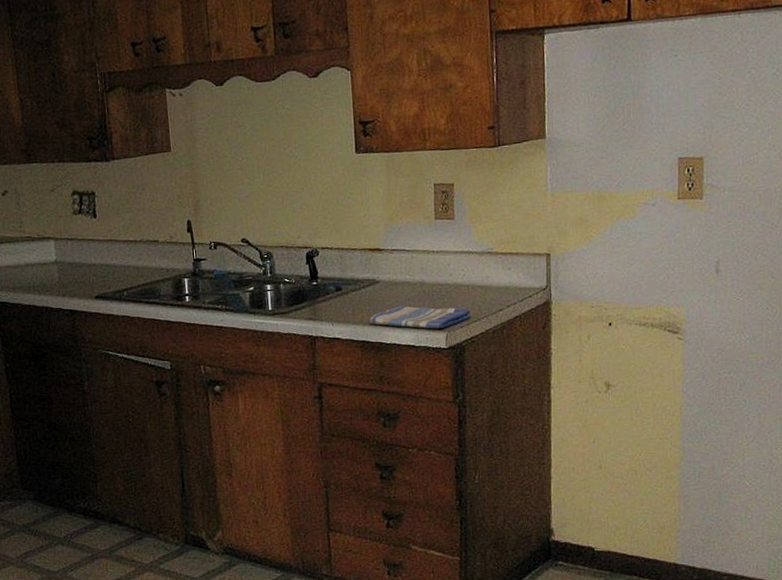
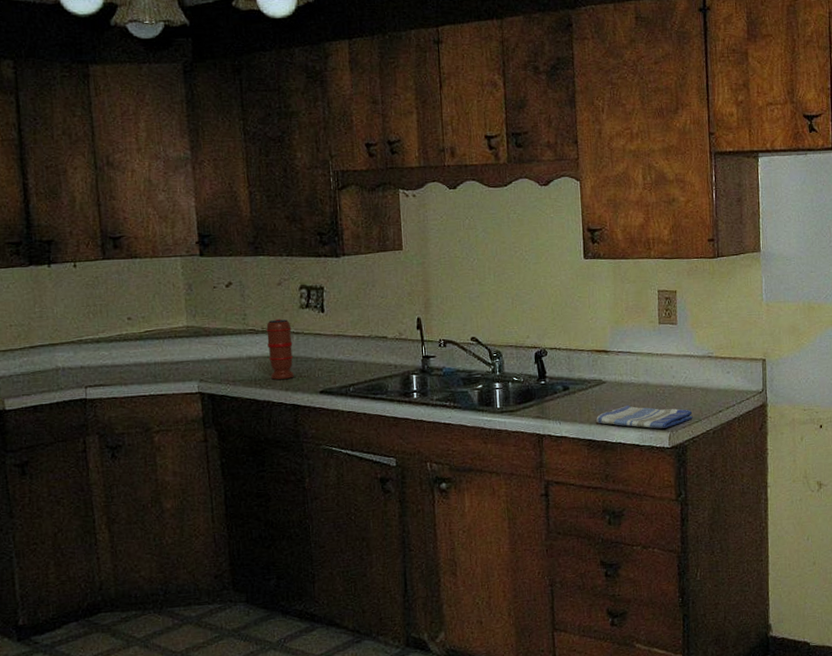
spice grinder: none [41,225,71,286] -> present [265,319,295,380]

